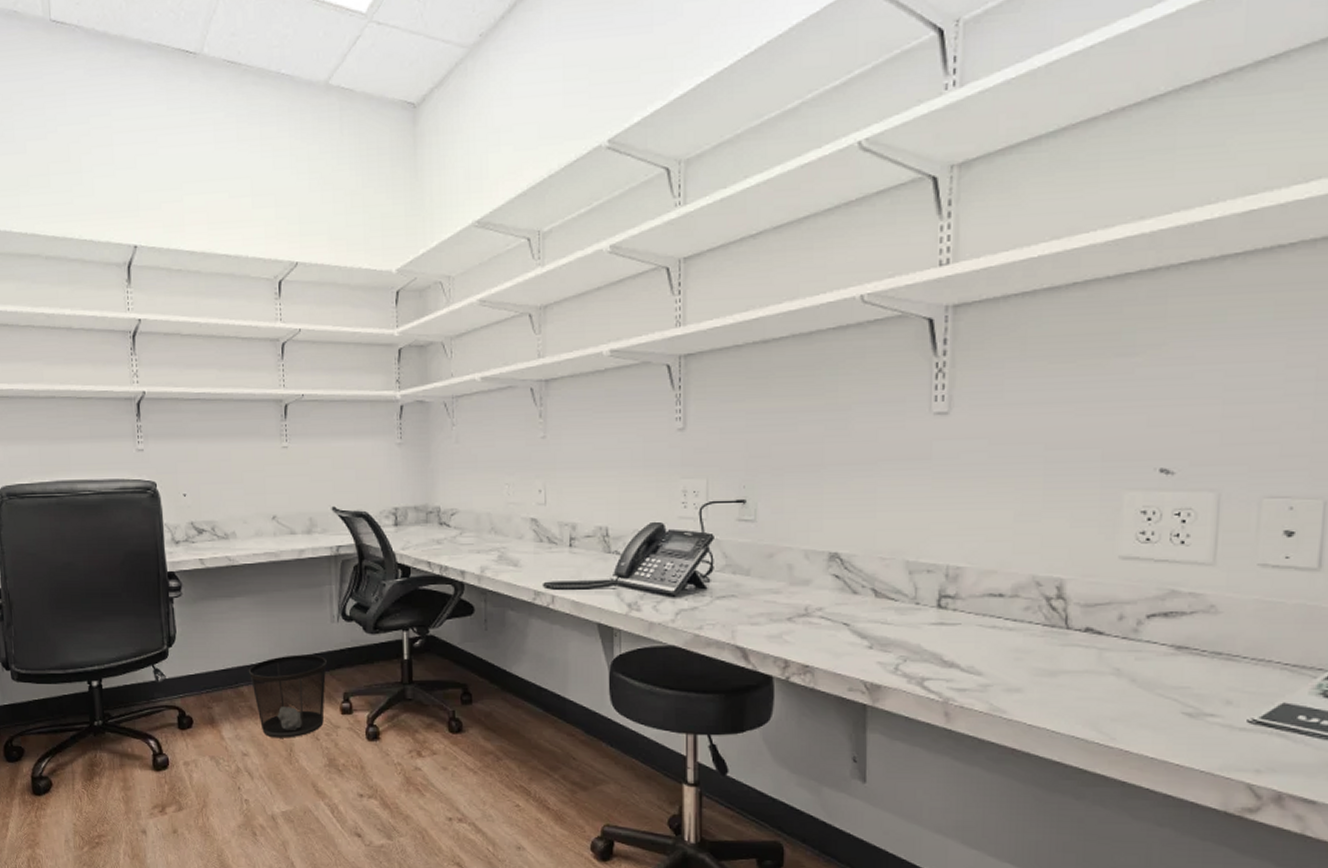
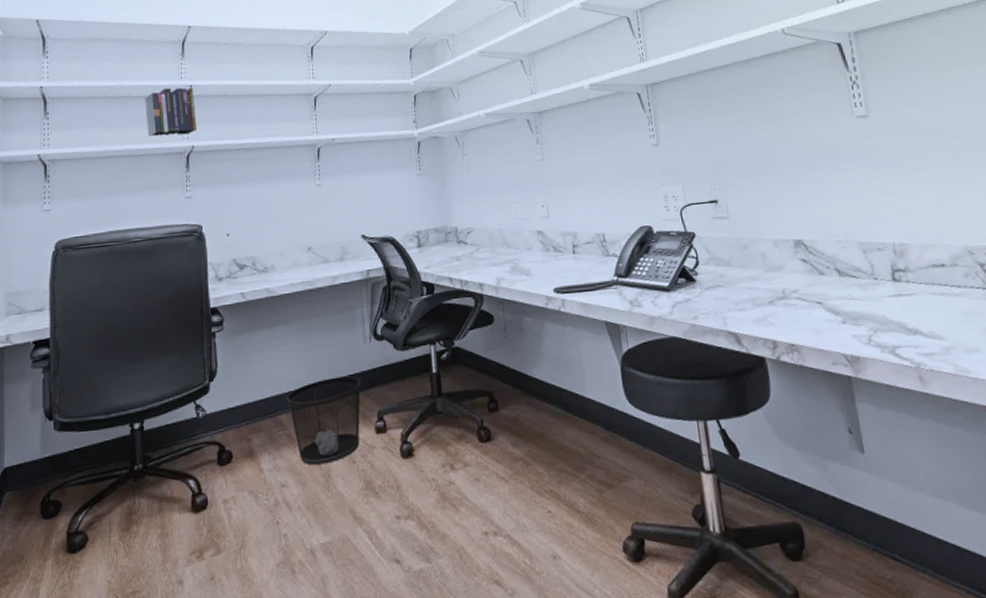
books: none [88,320,148,378] -> present [145,87,197,137]

